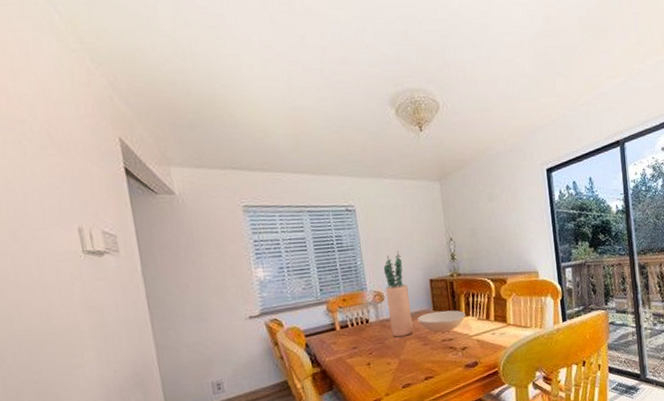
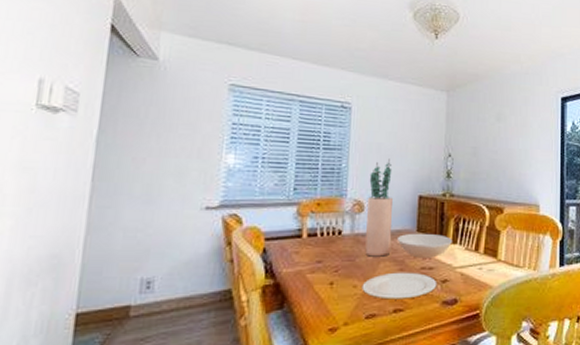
plate: none [394,345,459,371] -> present [361,272,438,300]

